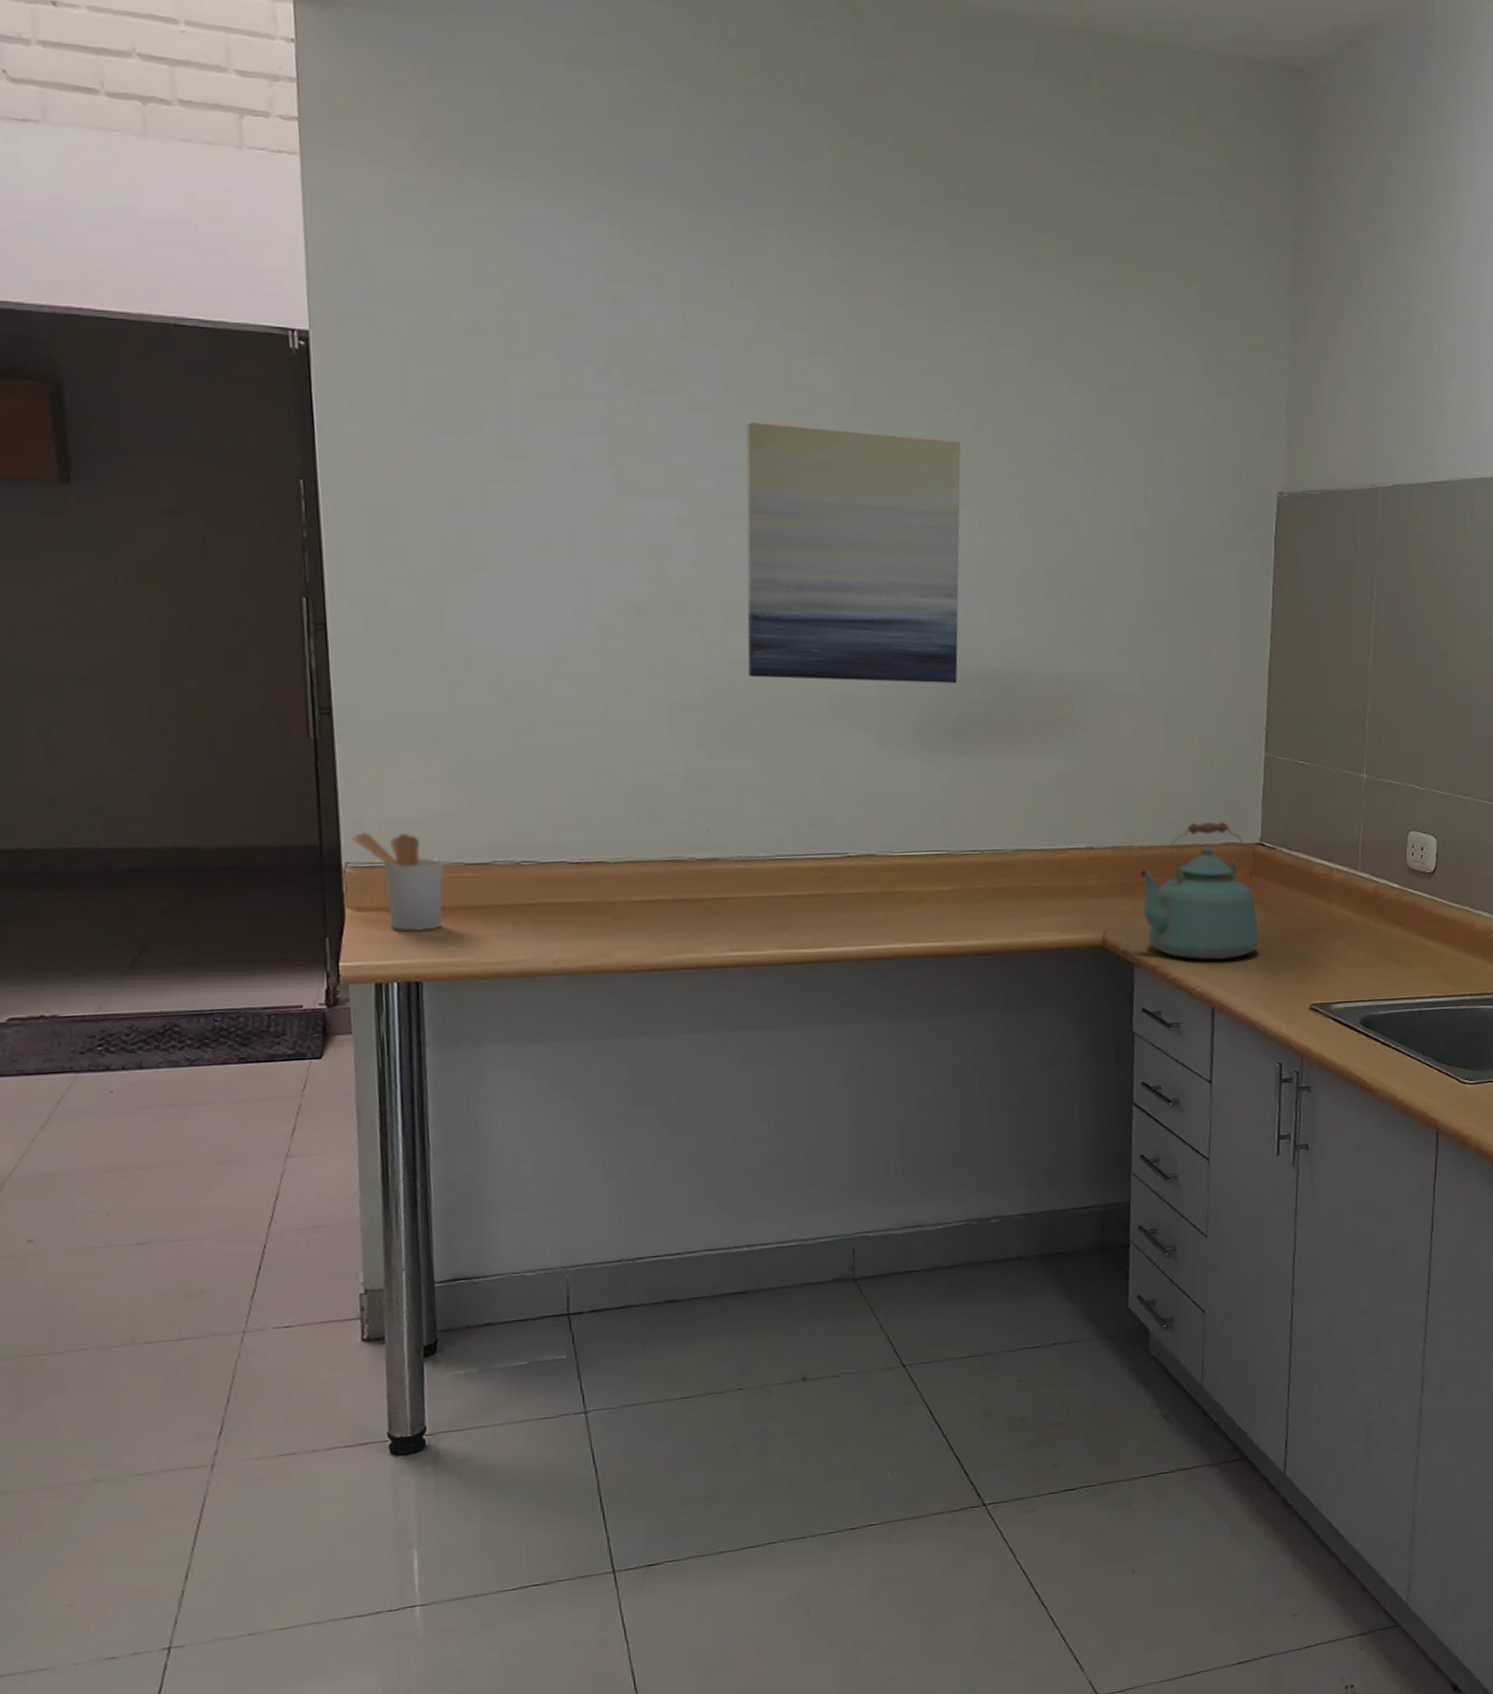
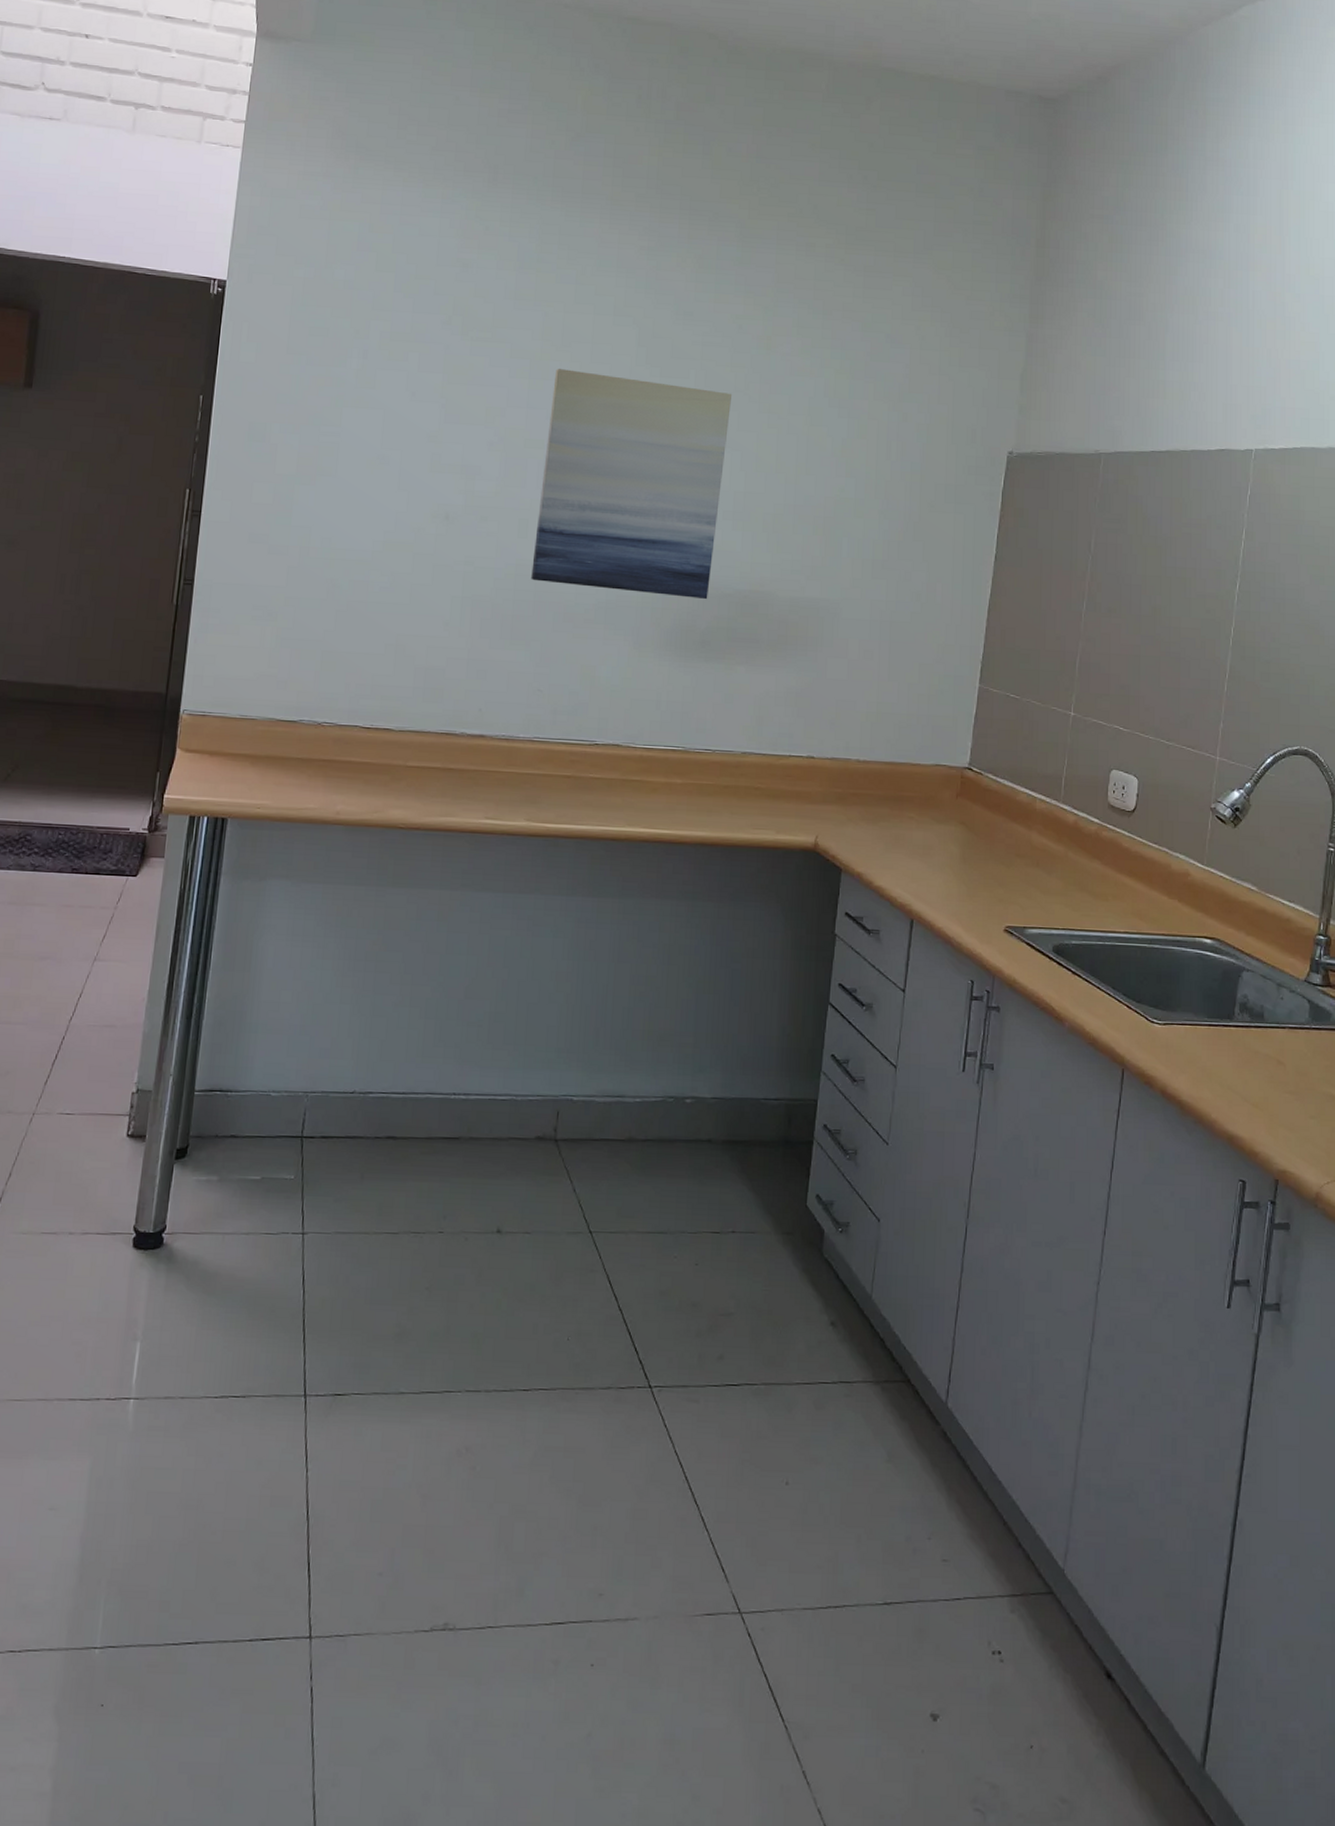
utensil holder: present [352,832,444,932] -> none [191,685,261,775]
kettle: present [1140,821,1259,961] -> none [854,742,961,874]

